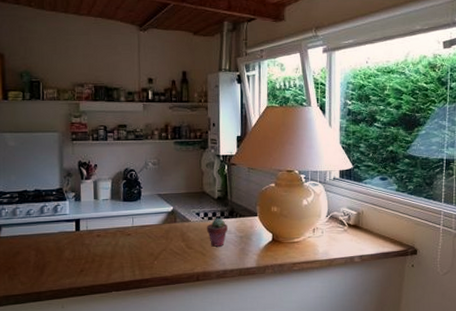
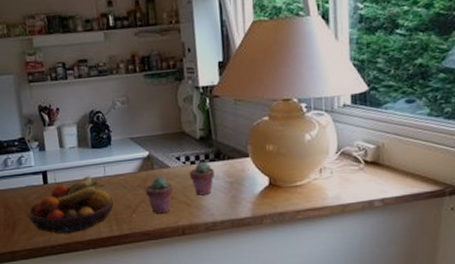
fruit bowl: none [57,224,139,276] -> present [27,175,114,233]
potted succulent: none [167,229,192,262] -> present [145,176,173,214]

